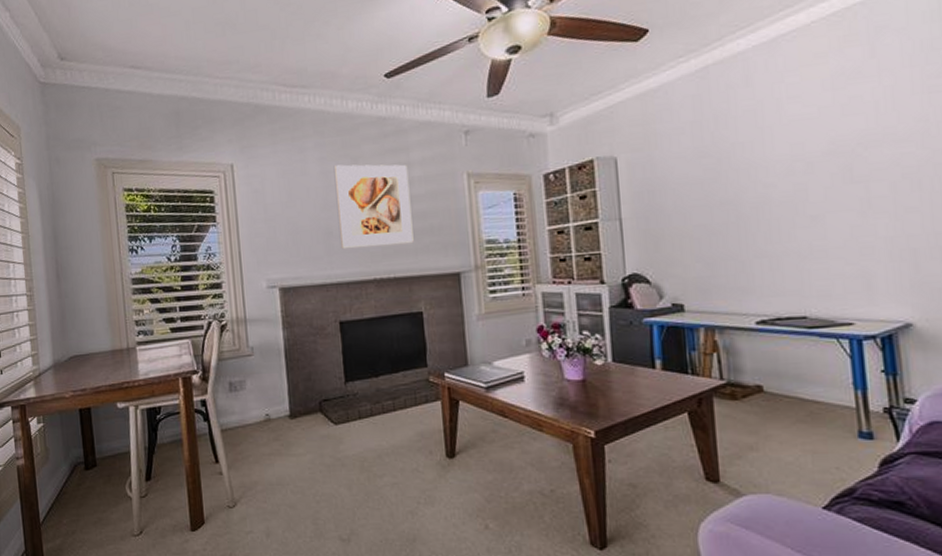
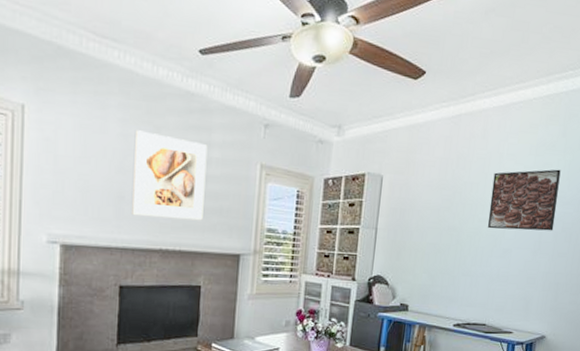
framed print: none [773,99,888,194] -> present [487,169,561,231]

